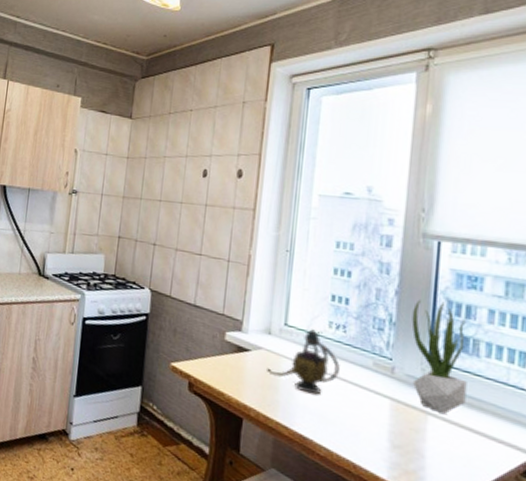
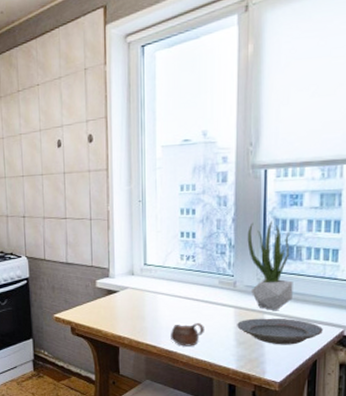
teapot: present [267,329,340,395] -> none [134,264,192,316]
cup: none [307,405,351,438] -> present [171,323,204,346]
plate: none [392,417,504,464] -> present [237,318,323,345]

